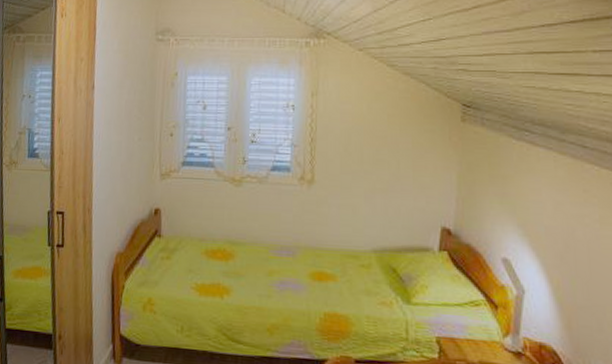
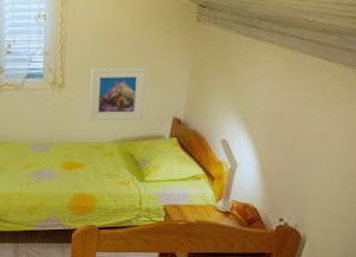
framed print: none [343,165,408,228] -> present [89,67,147,121]

